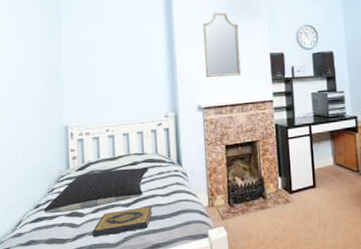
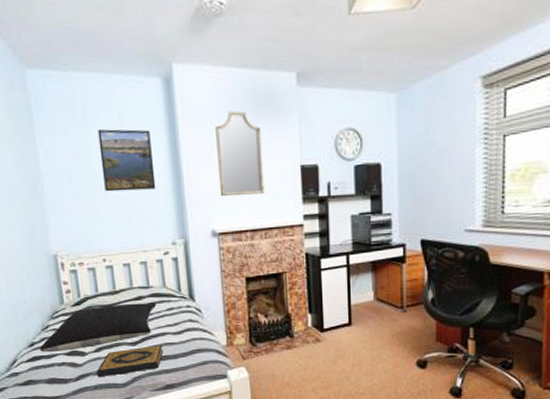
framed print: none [111,25,154,74] -> present [97,129,156,192]

